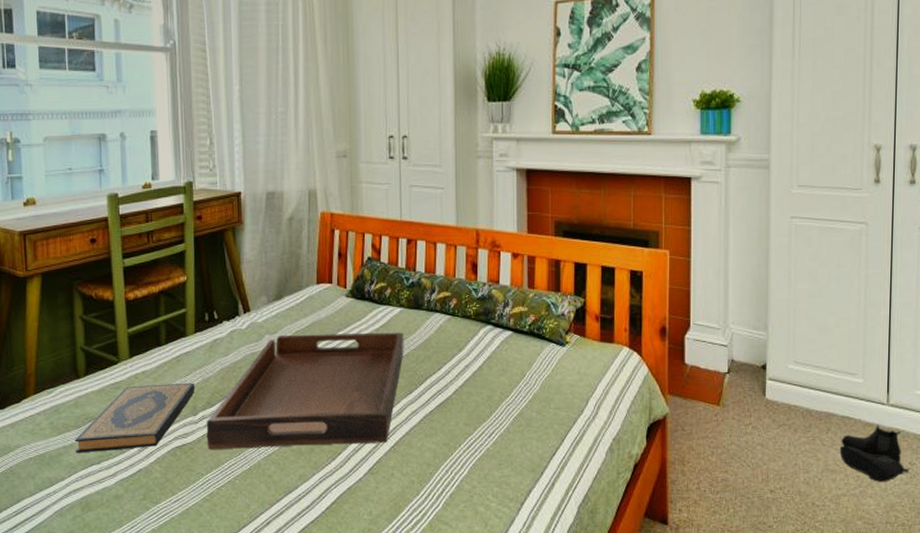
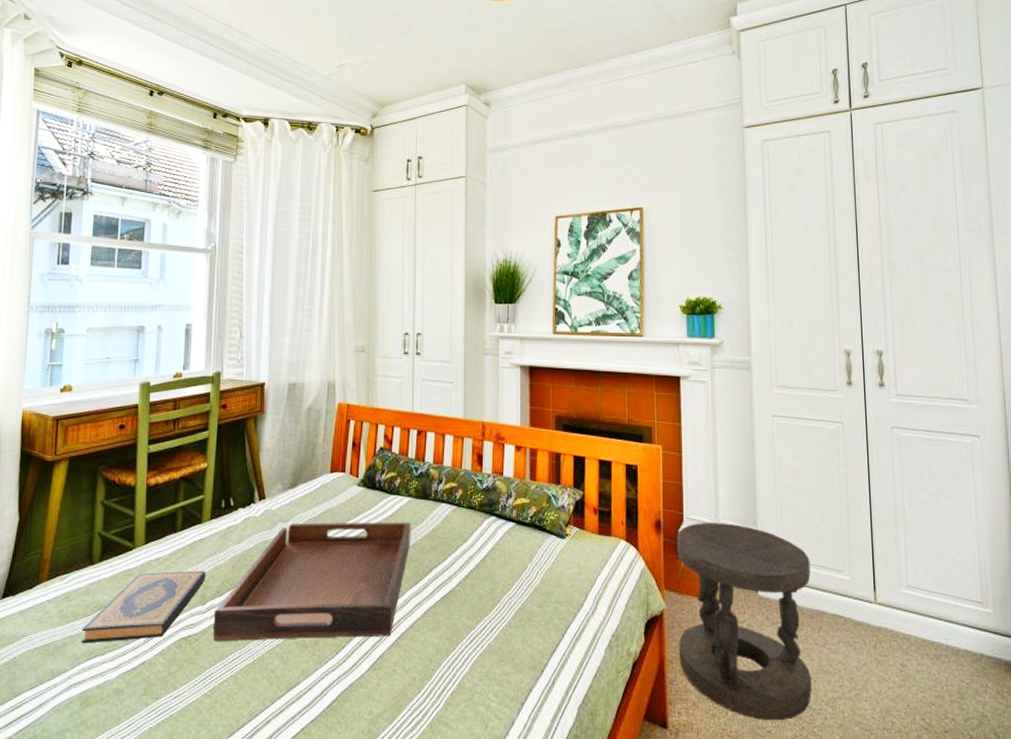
stool: none [682,328,822,517] -> present [677,523,812,721]
boots: present [839,424,909,483] -> none [832,623,902,686]

